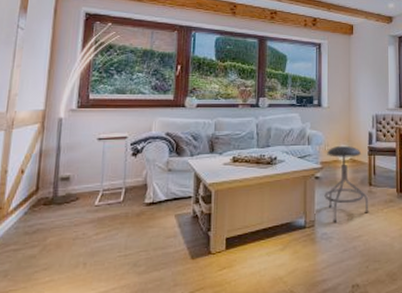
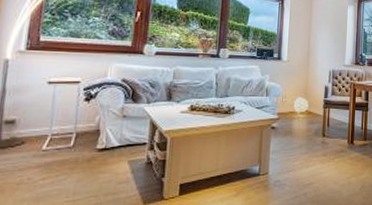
stool: present [324,145,369,223] -> none [279,98,322,171]

